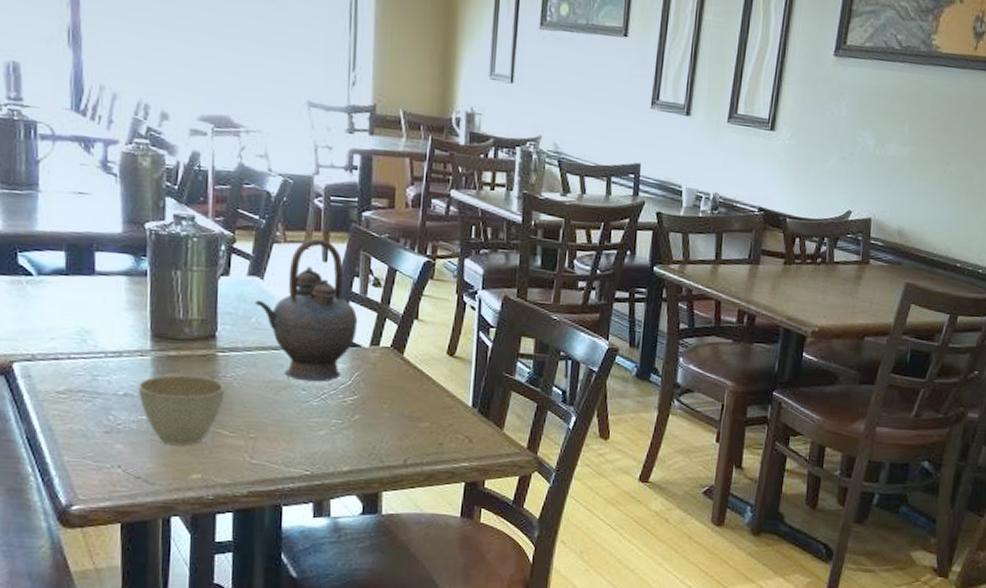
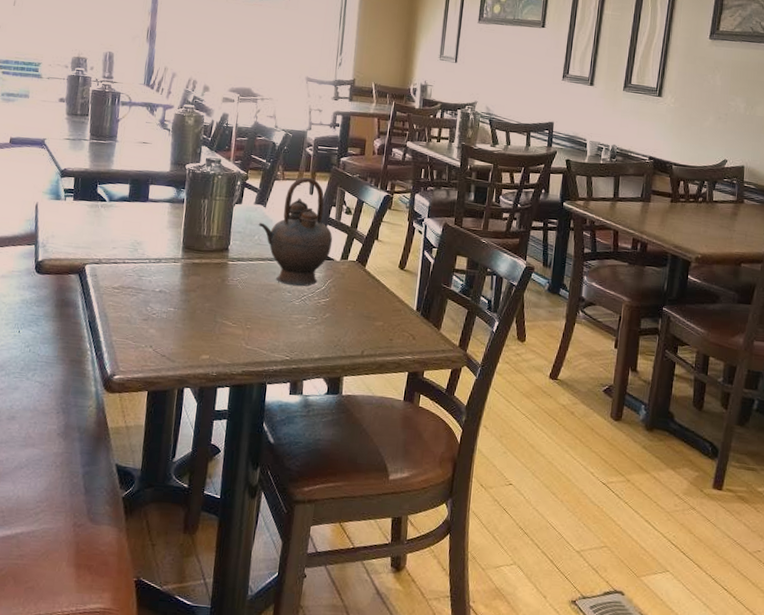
cup: present [138,374,225,445] -> none [169,277,232,332]

